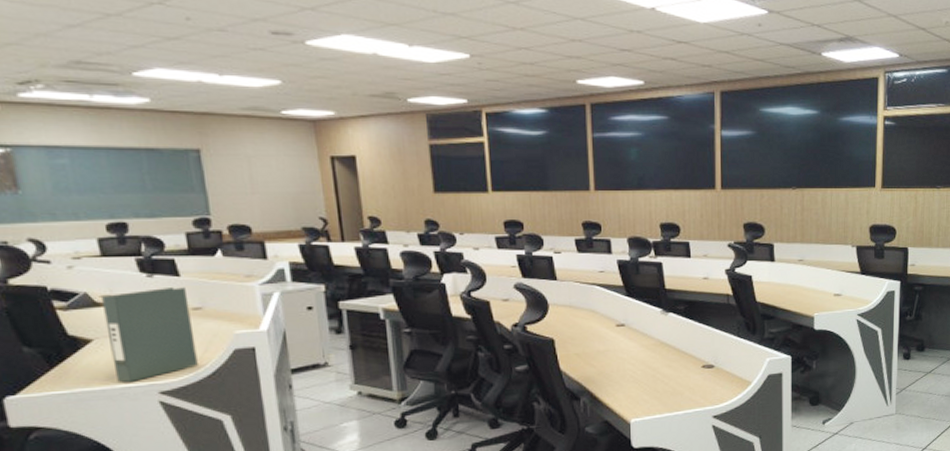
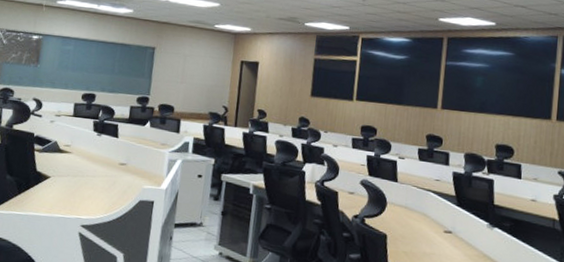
binder: present [102,287,198,383] -> none [56,145,119,215]

